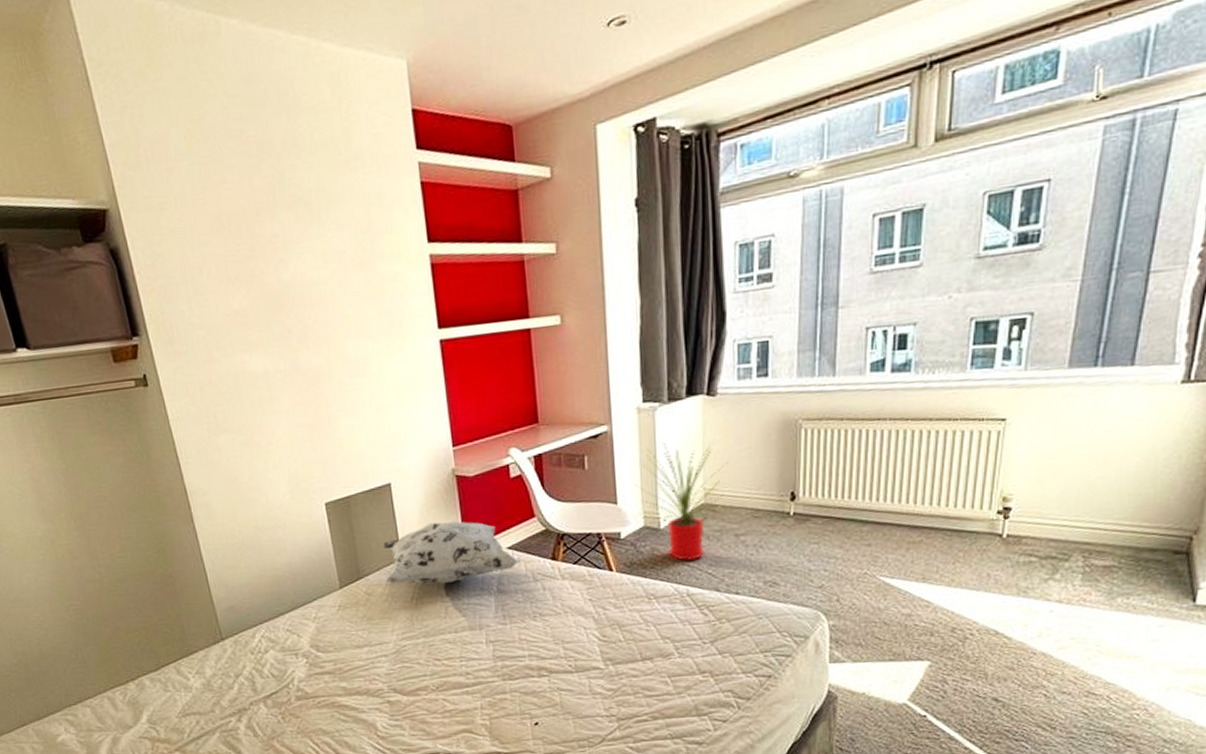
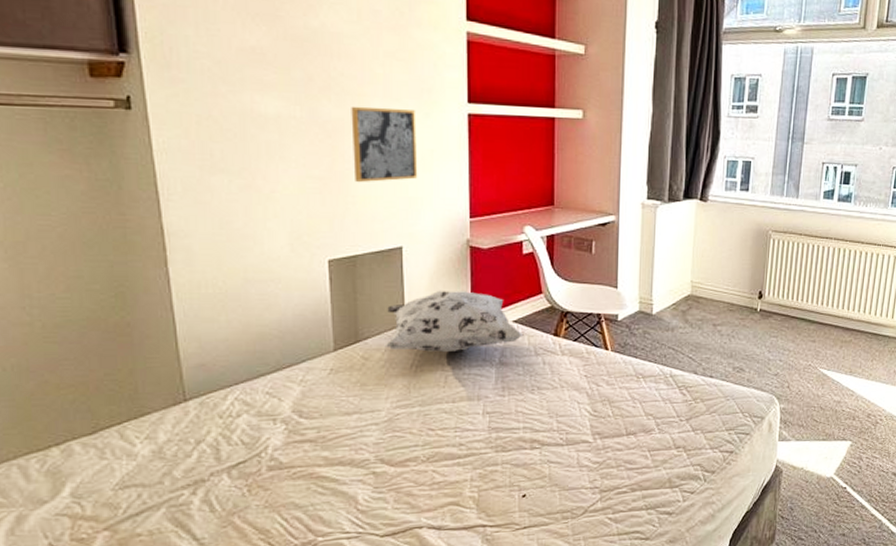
wall art: none [328,345,398,426] -> present [351,106,418,183]
house plant: present [636,442,729,562] -> none [635,237,713,346]

